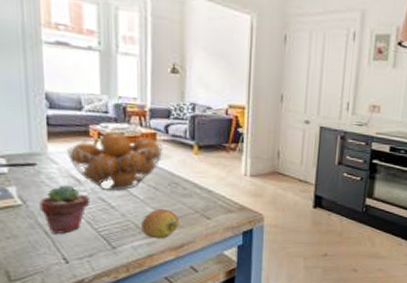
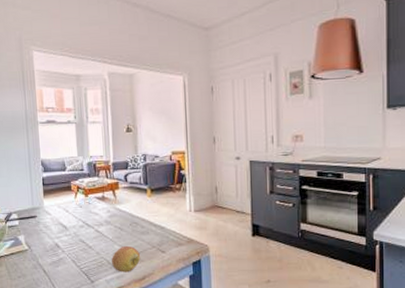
potted succulent: present [39,186,90,235] -> none [39,232,74,273]
fruit basket: present [67,130,163,191] -> none [56,184,125,233]

